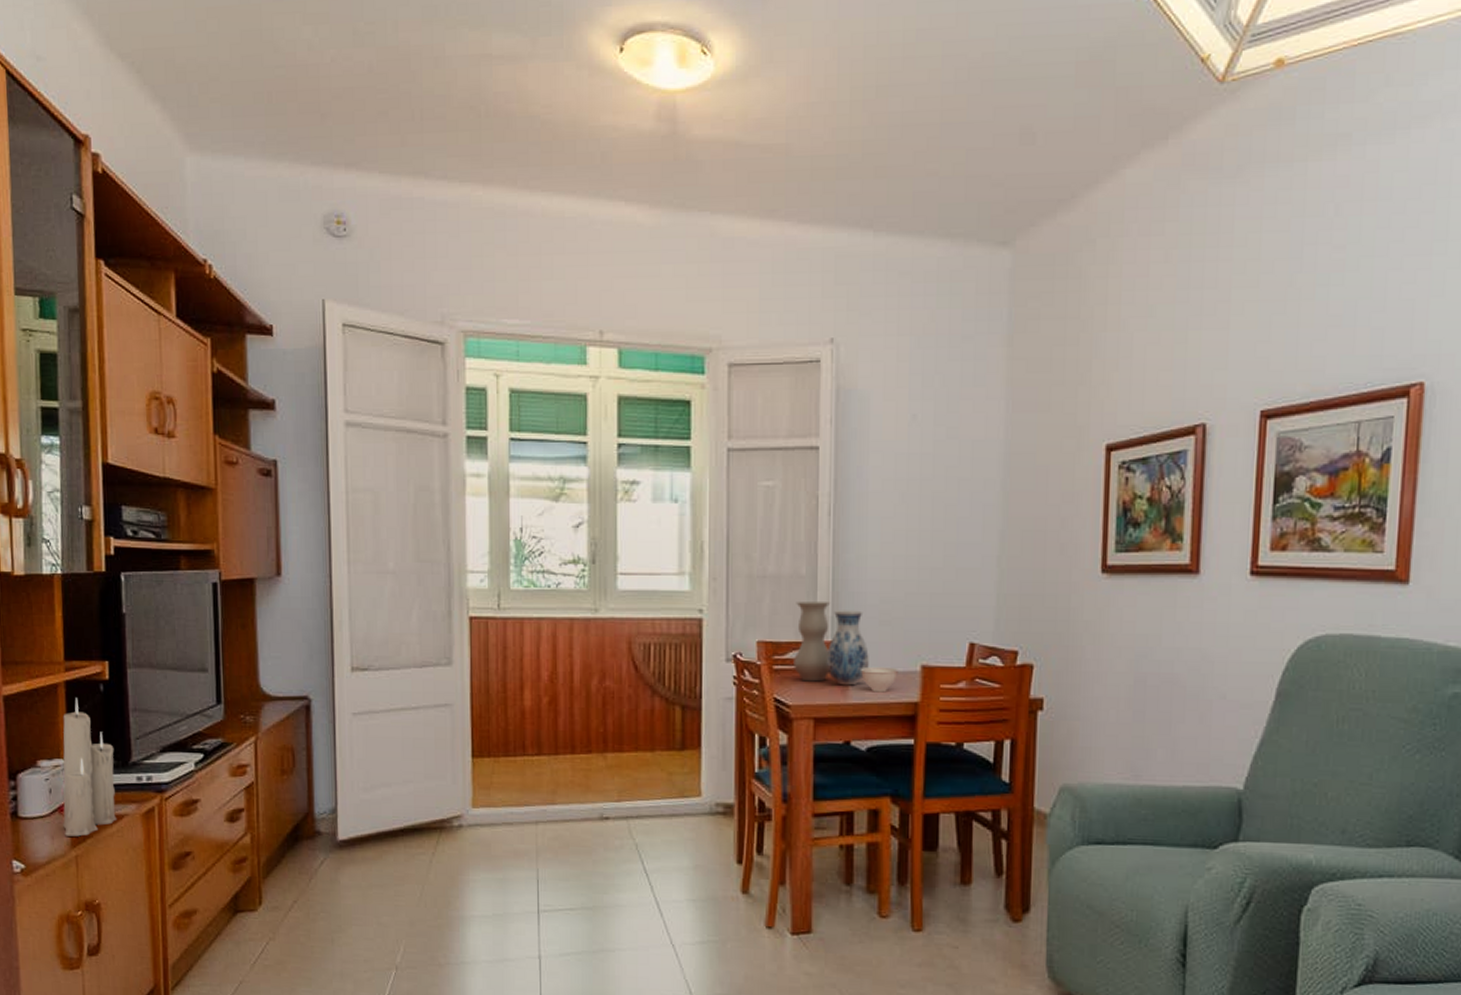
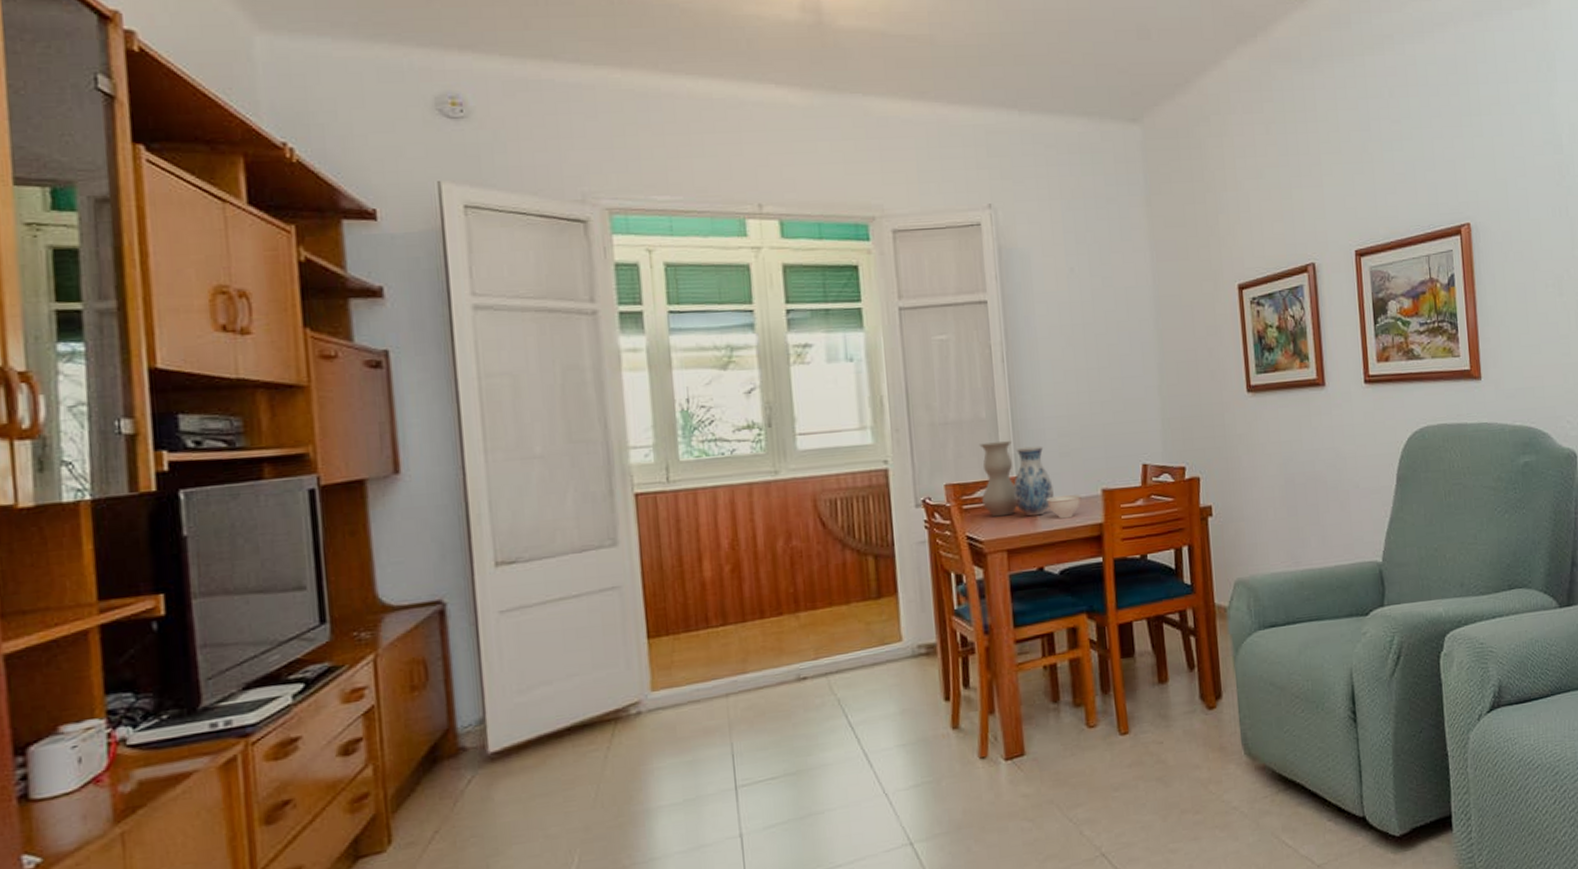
candle: present [63,698,117,837] -> none [97,642,183,812]

